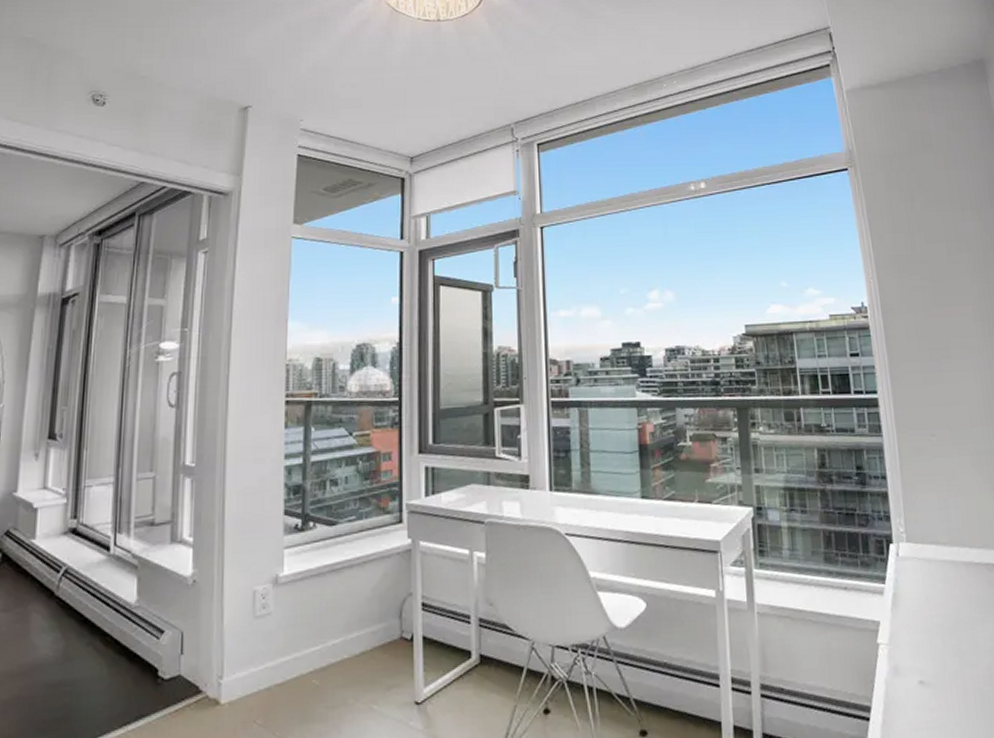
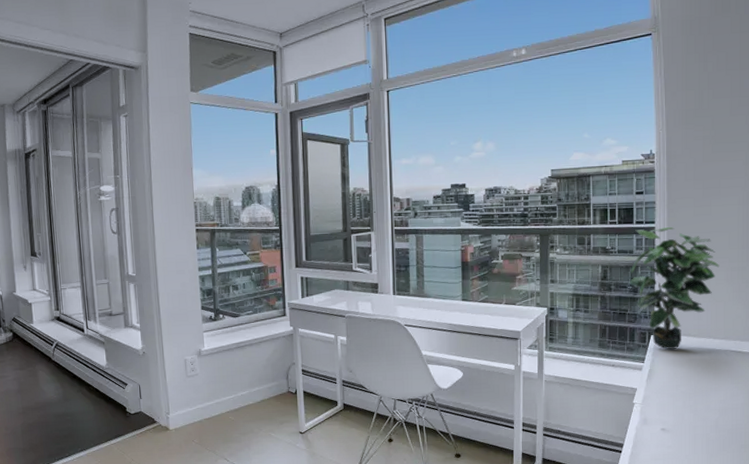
potted plant: none [853,398,963,564] -> present [629,227,720,349]

